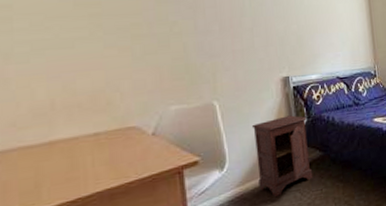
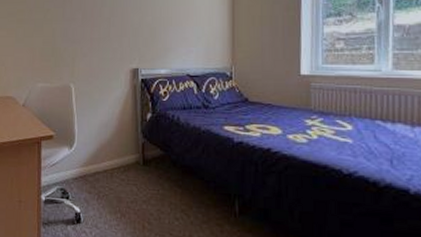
nightstand: present [251,115,313,197] -> none [99,107,152,185]

